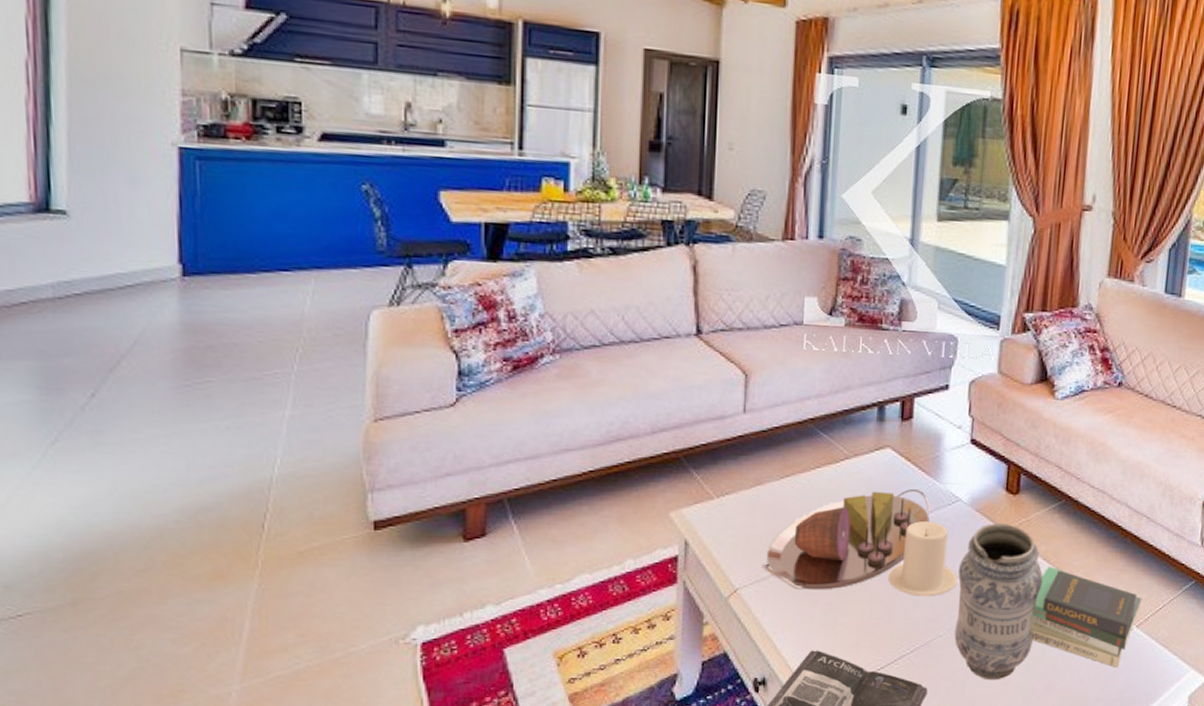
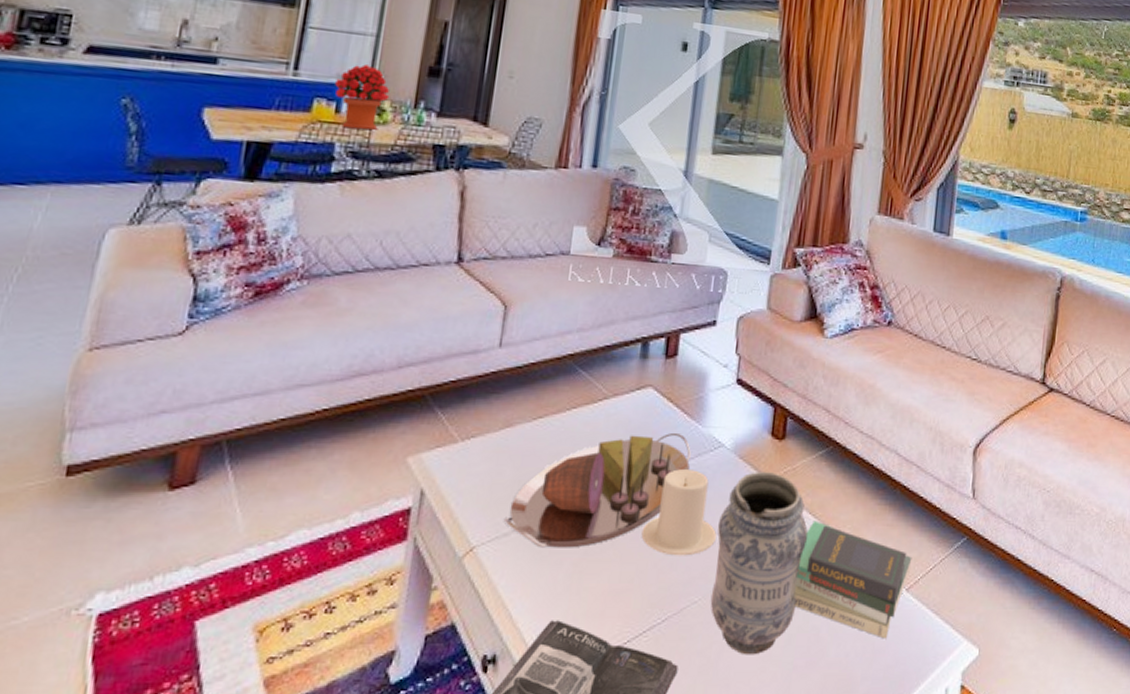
bouquet: none [560,141,614,208] -> present [335,64,390,131]

